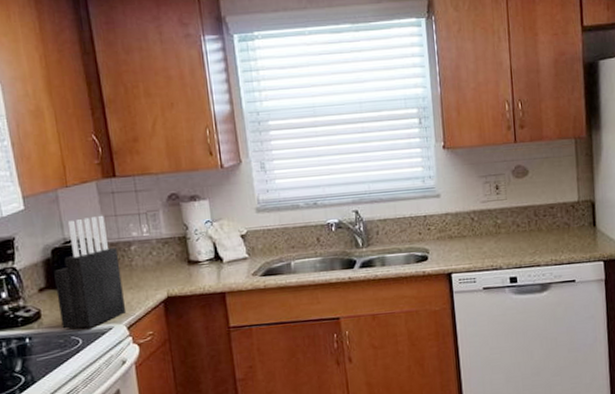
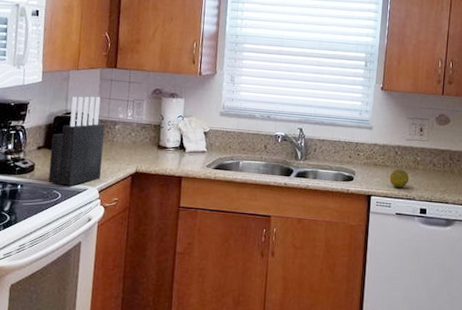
fruit: none [468,237,492,259] -> present [389,169,410,188]

